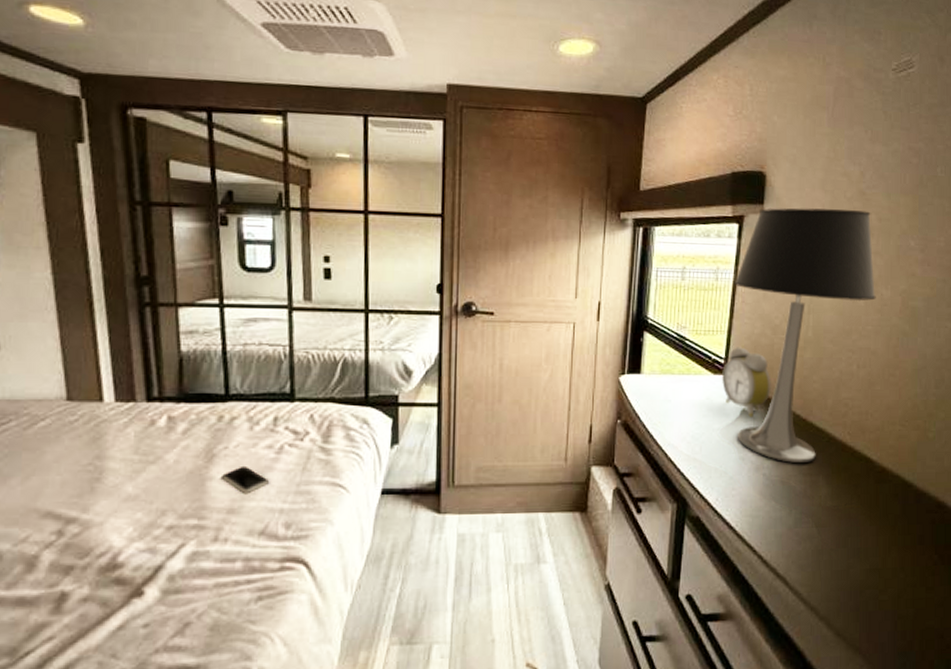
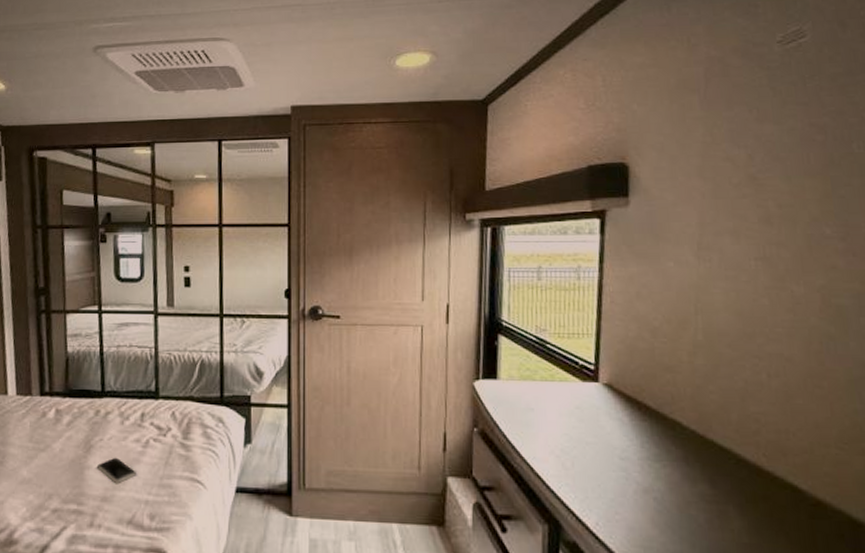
alarm clock: present [722,347,771,417] -> none [593,351,656,431]
table lamp: present [734,208,876,464] -> none [599,198,785,489]

